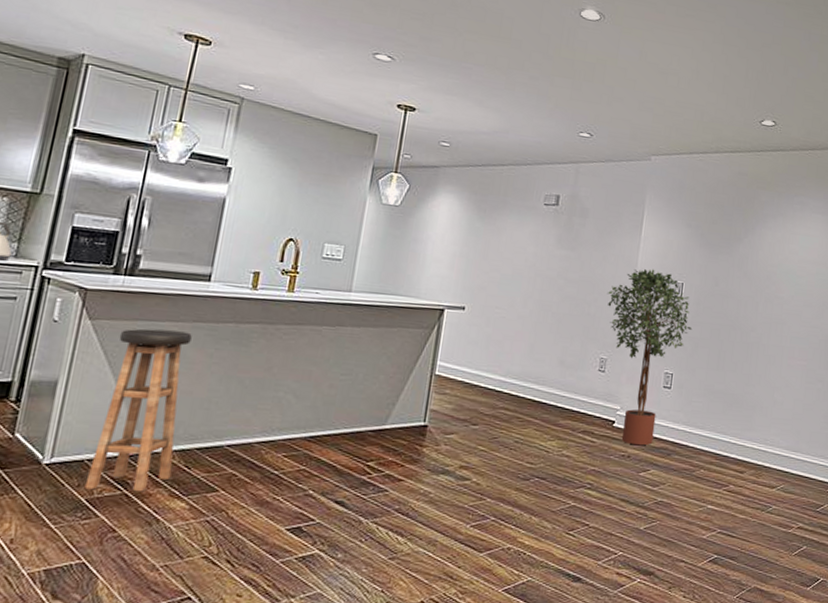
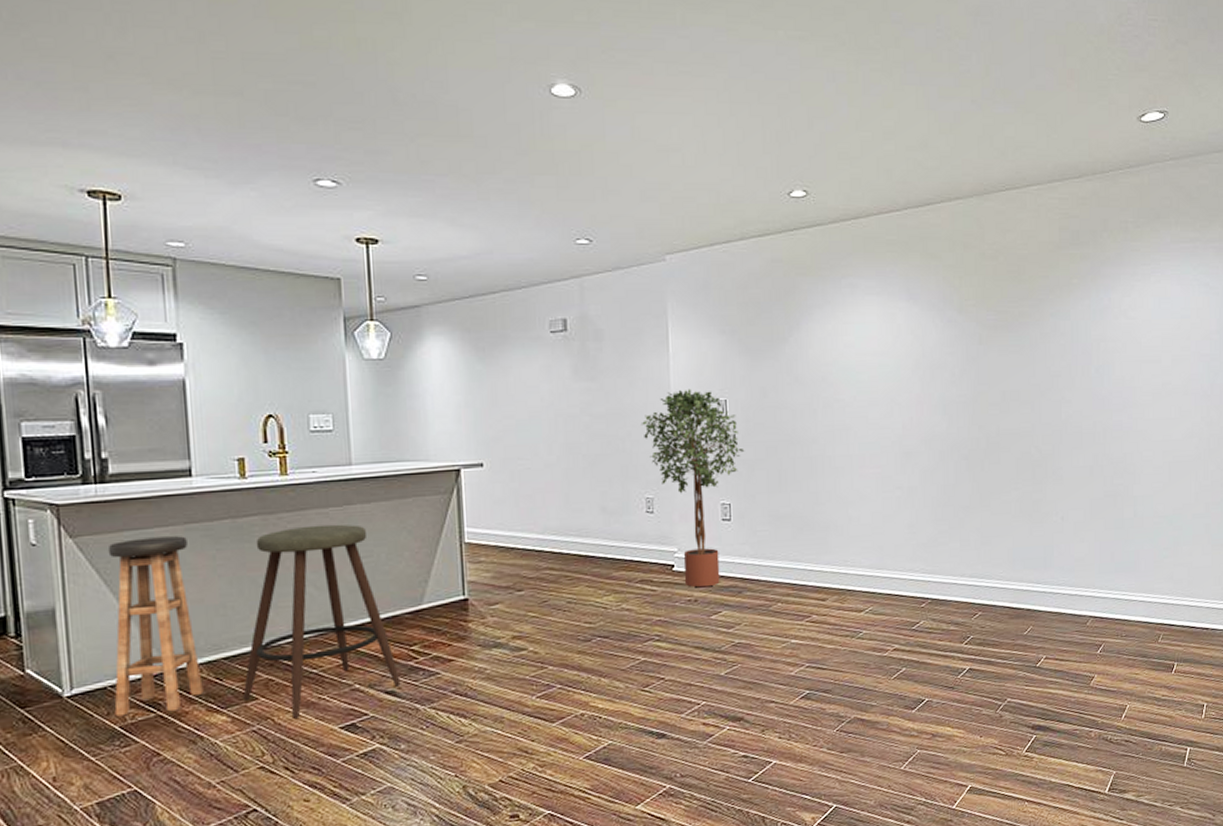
bar stool: none [205,339,352,515] -> present [242,524,401,719]

